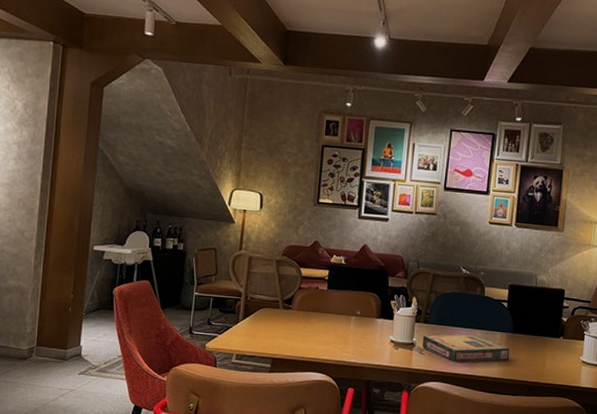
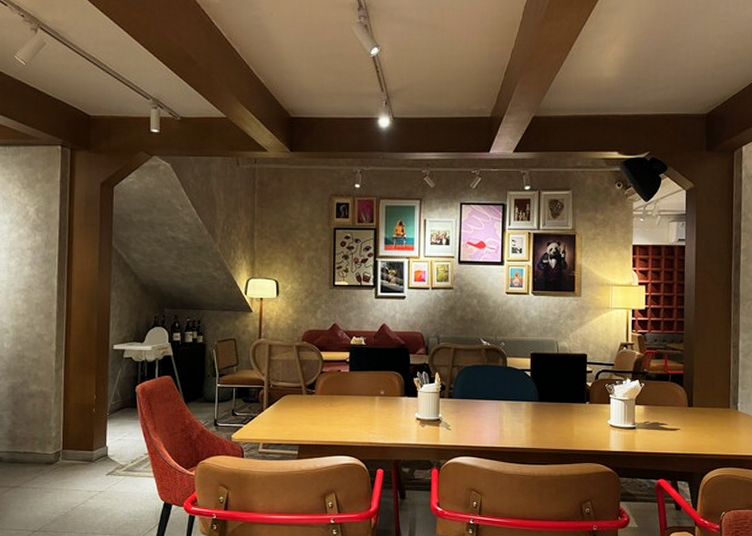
video game box: present [422,334,510,363] -> none [448,405,537,436]

